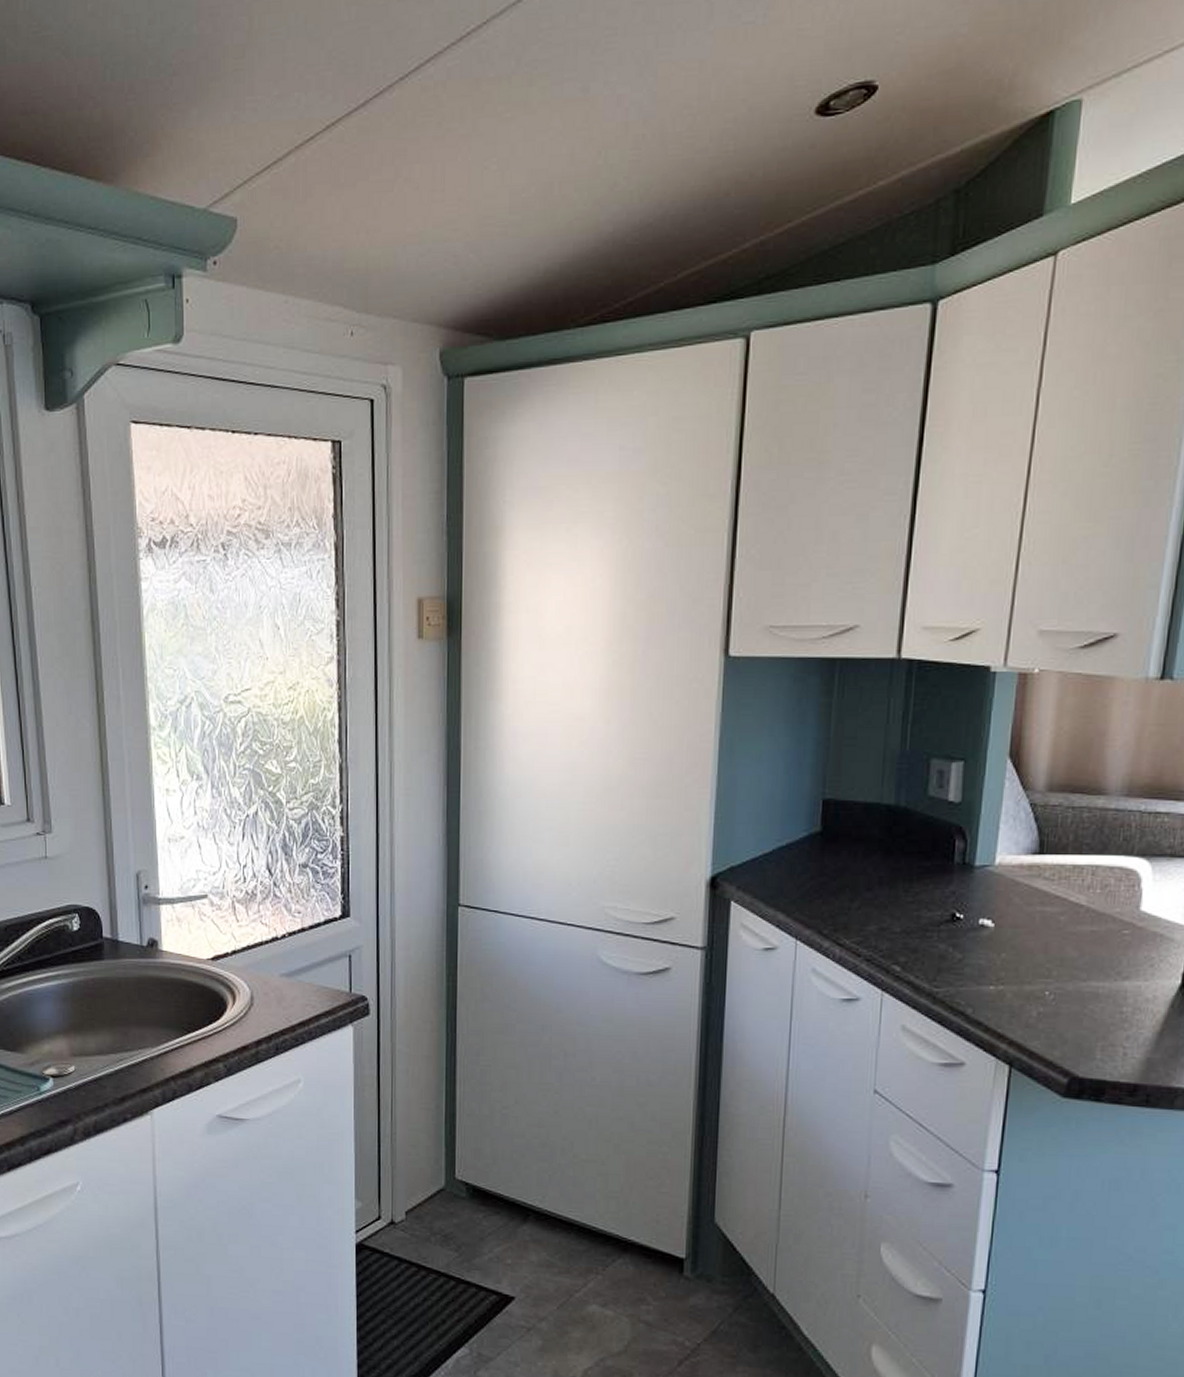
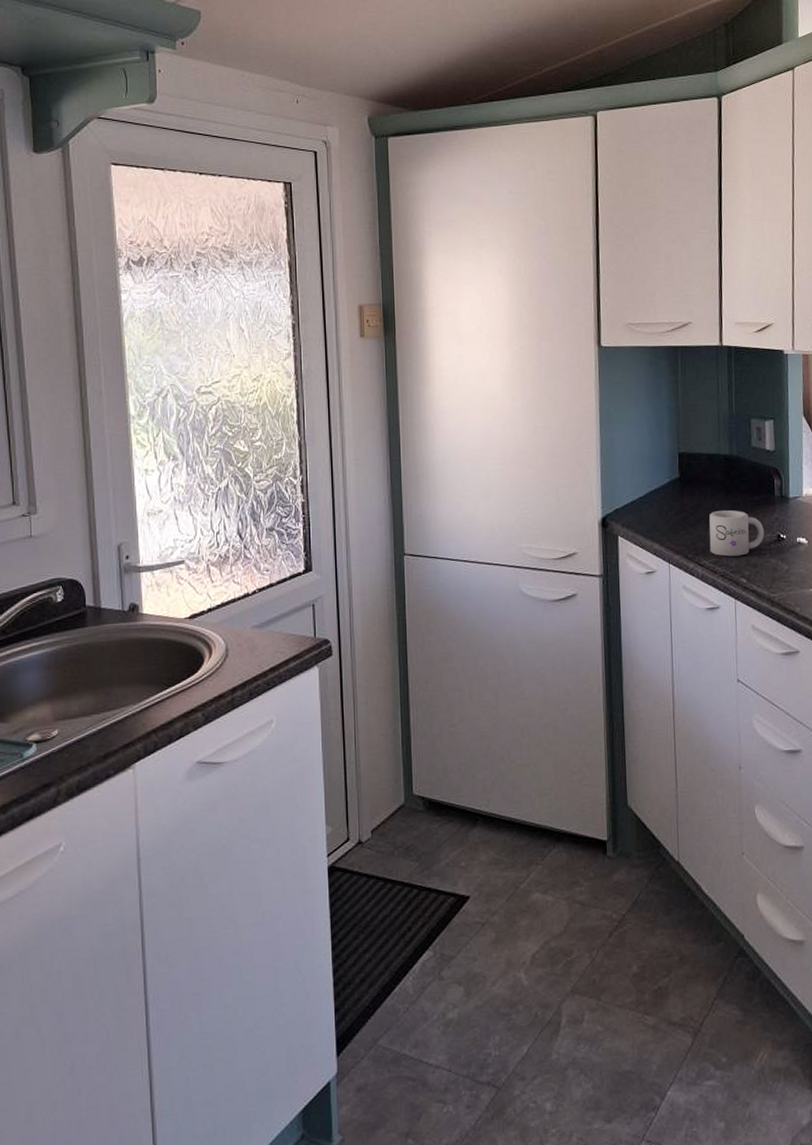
mug: none [853,877,933,937] -> present [709,510,764,557]

